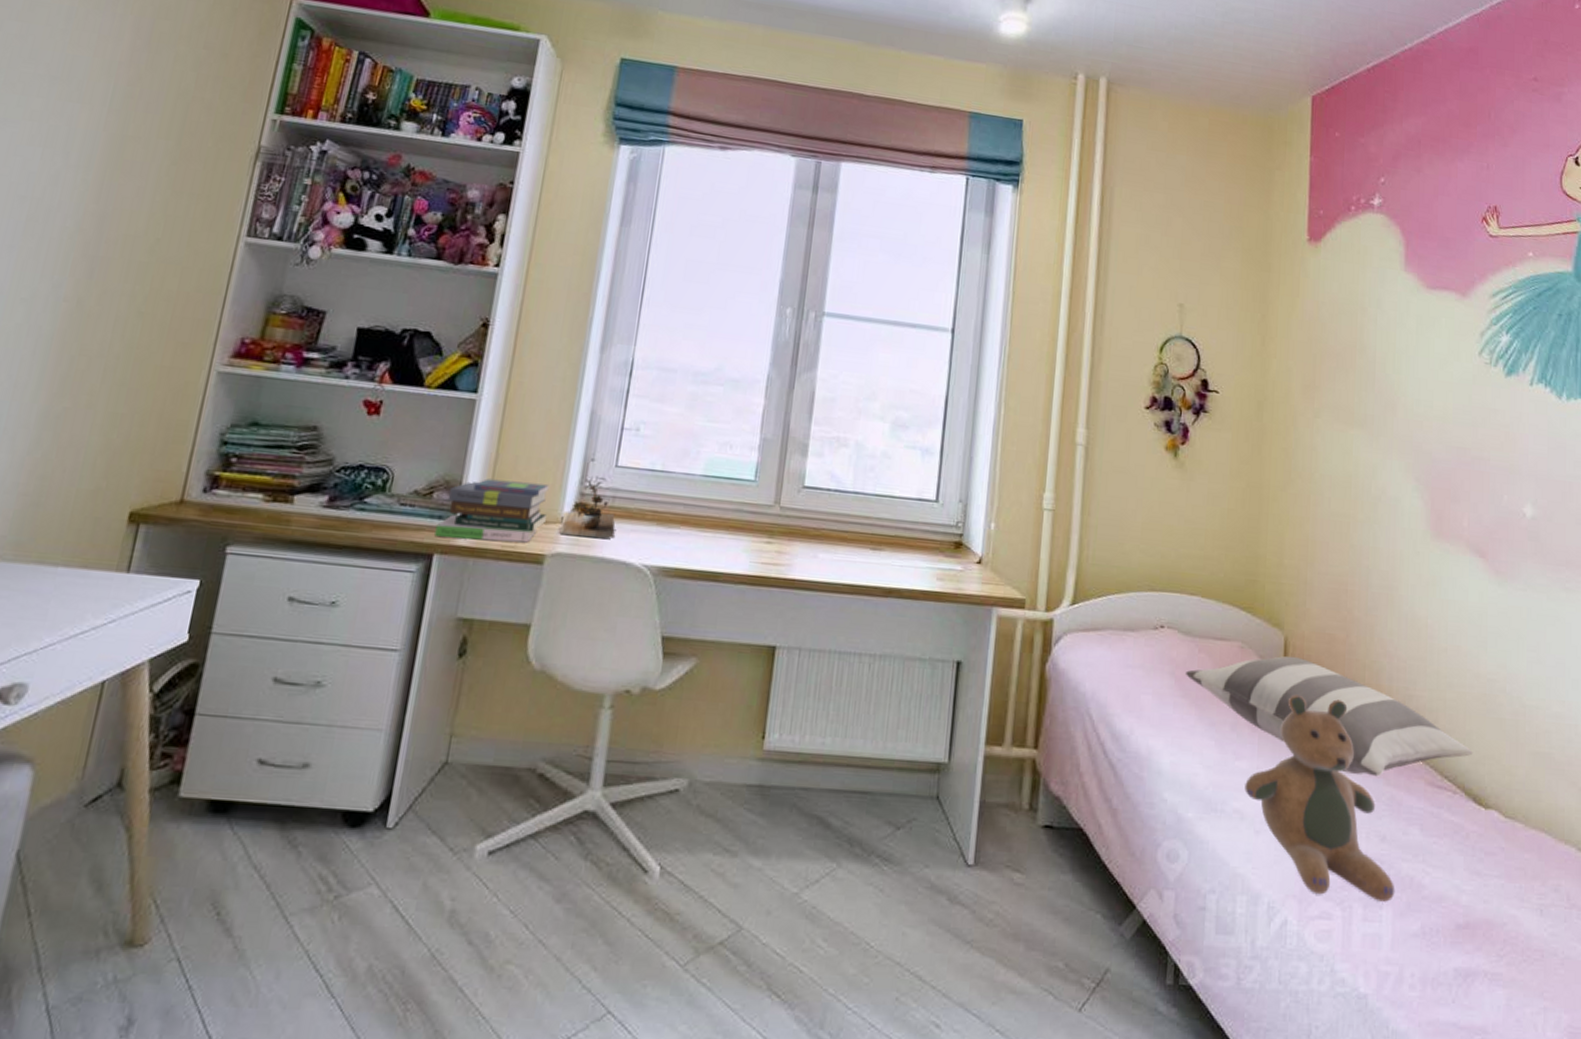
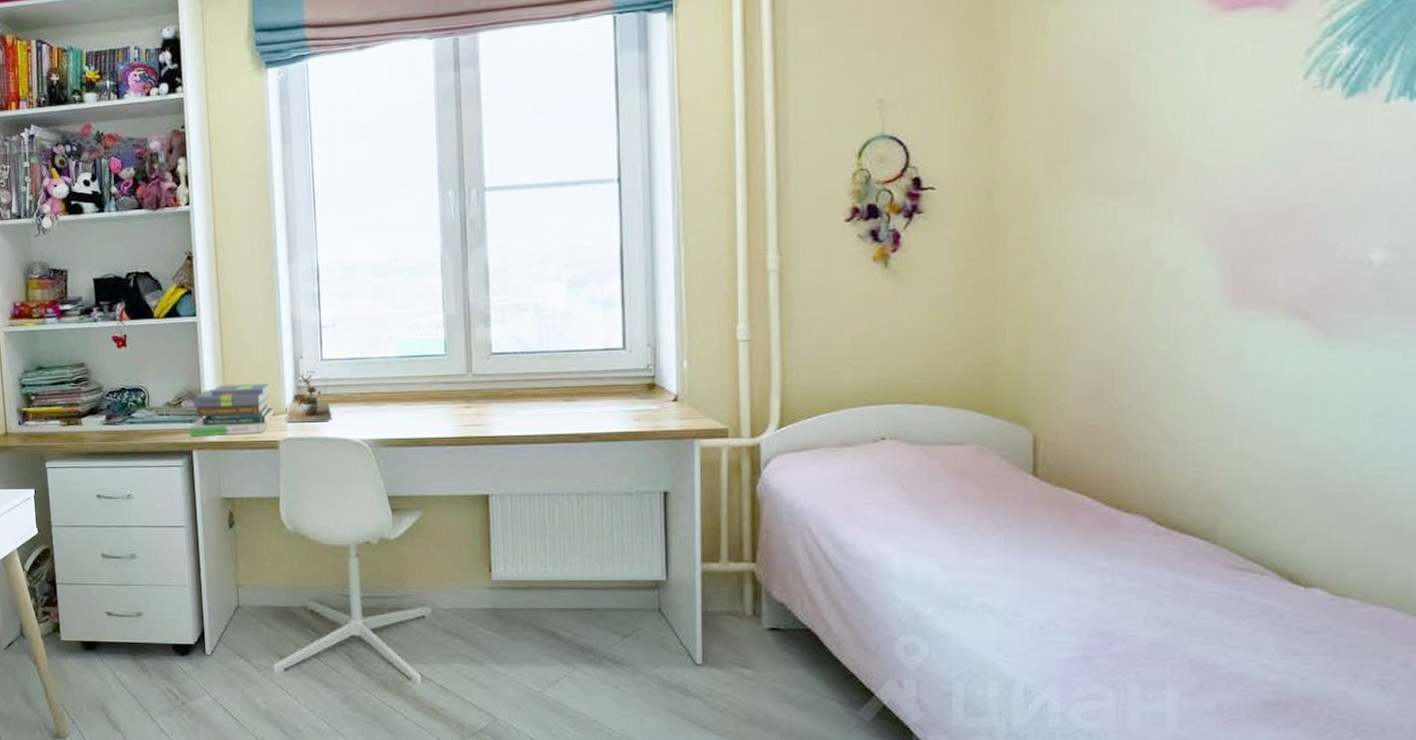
pillow: present [1185,656,1473,777] -> none [913,452,1289,564]
teddy bear: present [1245,694,1395,902] -> none [991,490,1183,683]

